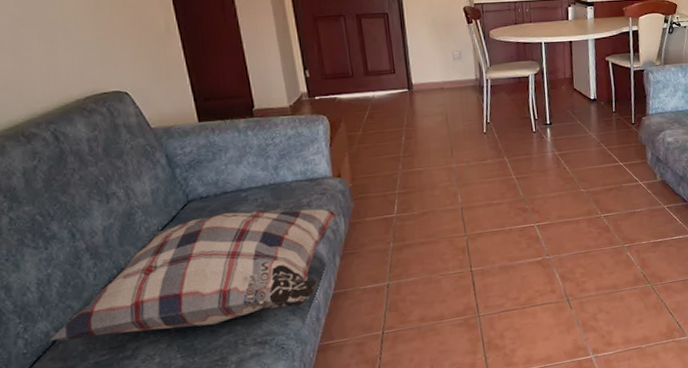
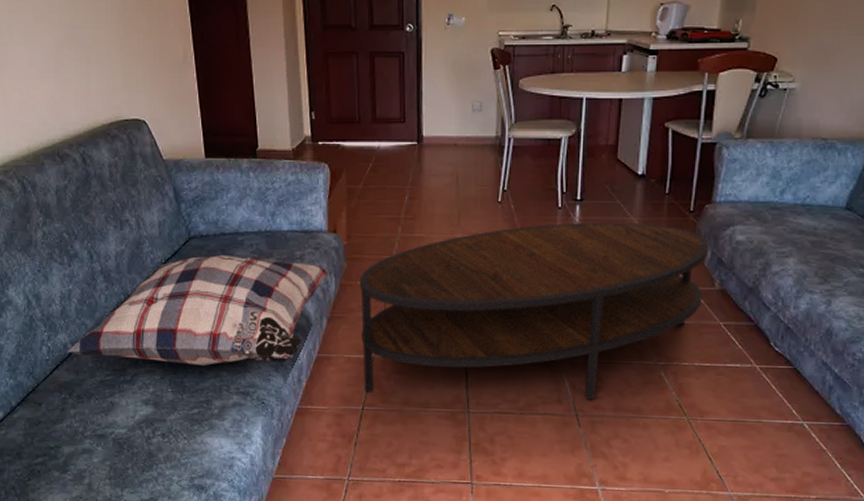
coffee table: none [367,136,650,317] -> present [359,222,709,401]

